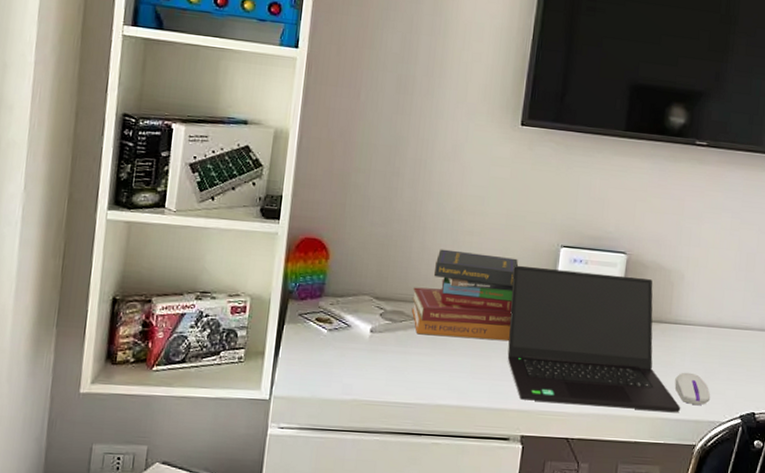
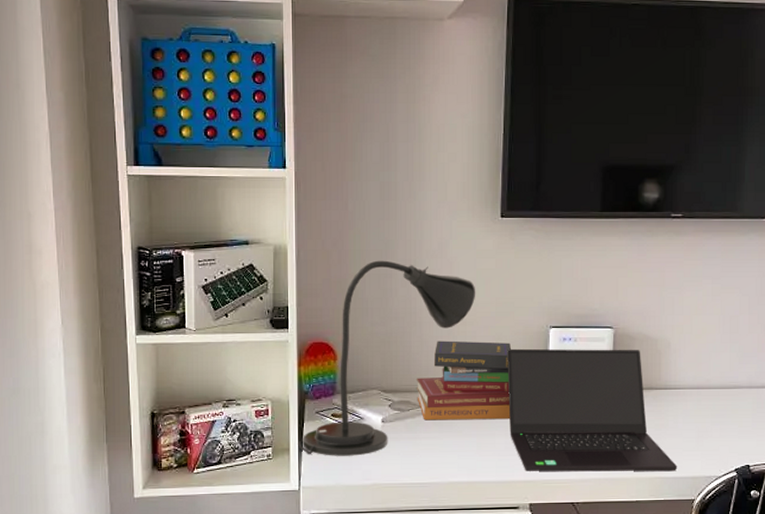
desk lamp: none [274,156,487,367] -> present [298,260,476,456]
computer mouse: present [674,372,711,405] -> none [670,433,706,462]

